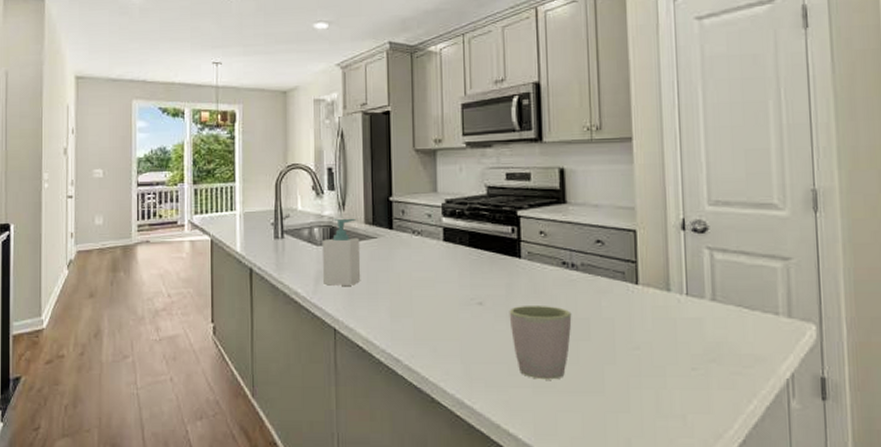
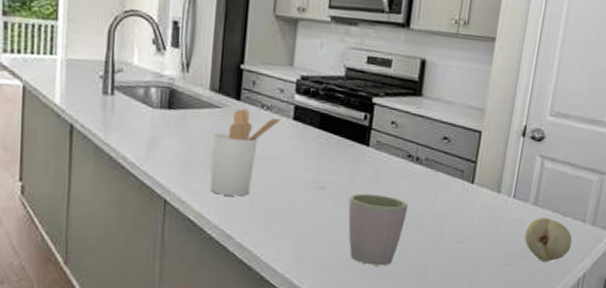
soap bottle: present [321,218,361,286] -> none [155,80,203,156]
utensil holder: none [371,237,433,319] -> present [210,109,282,197]
fruit: none [708,313,768,363] -> present [524,217,573,262]

